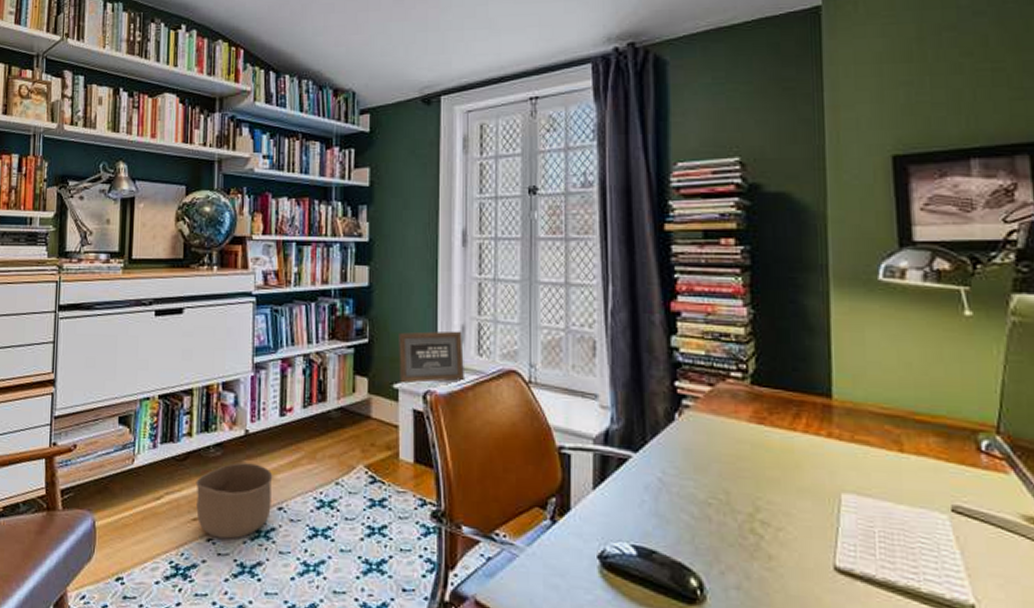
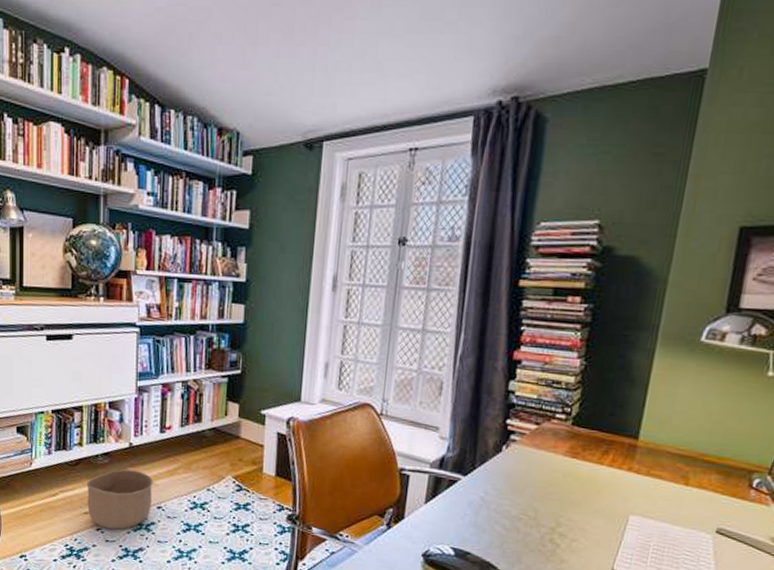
picture frame: present [399,331,464,384] -> none [267,366,326,411]

